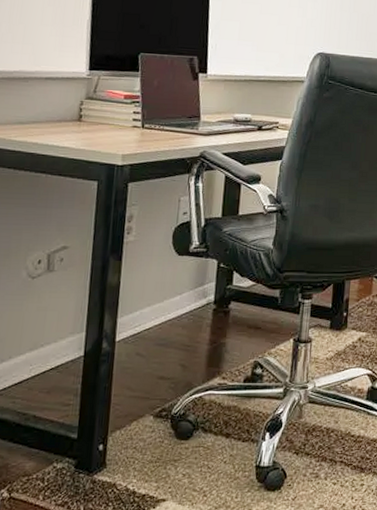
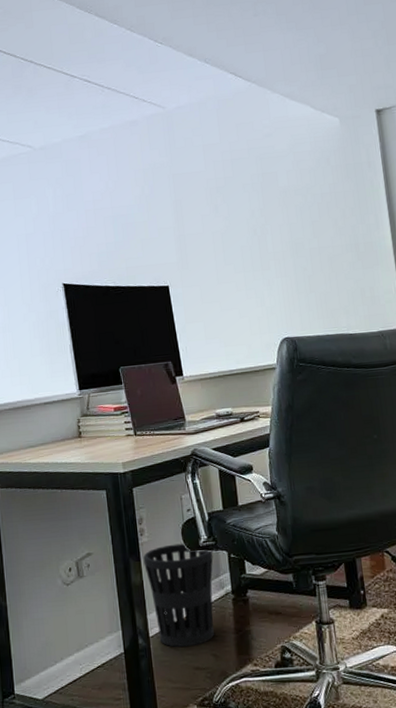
wastebasket: none [125,247,202,355] -> present [143,543,214,648]

